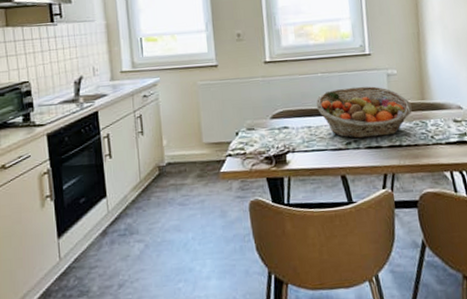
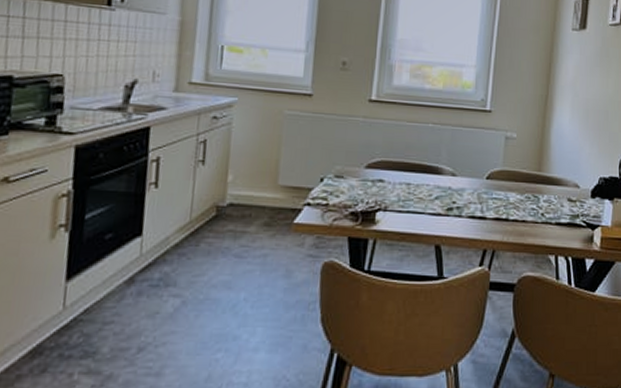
fruit basket: present [316,86,412,139] -> none [420,144,526,206]

